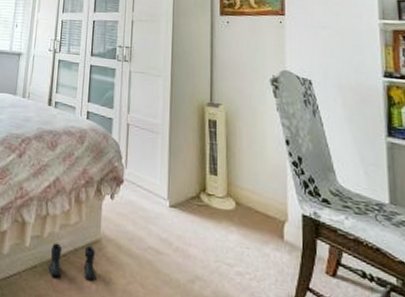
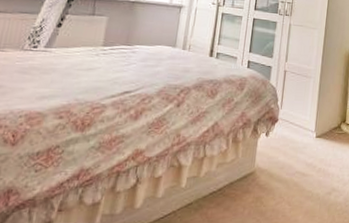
boots: present [48,242,96,281] -> none [203,179,249,210]

